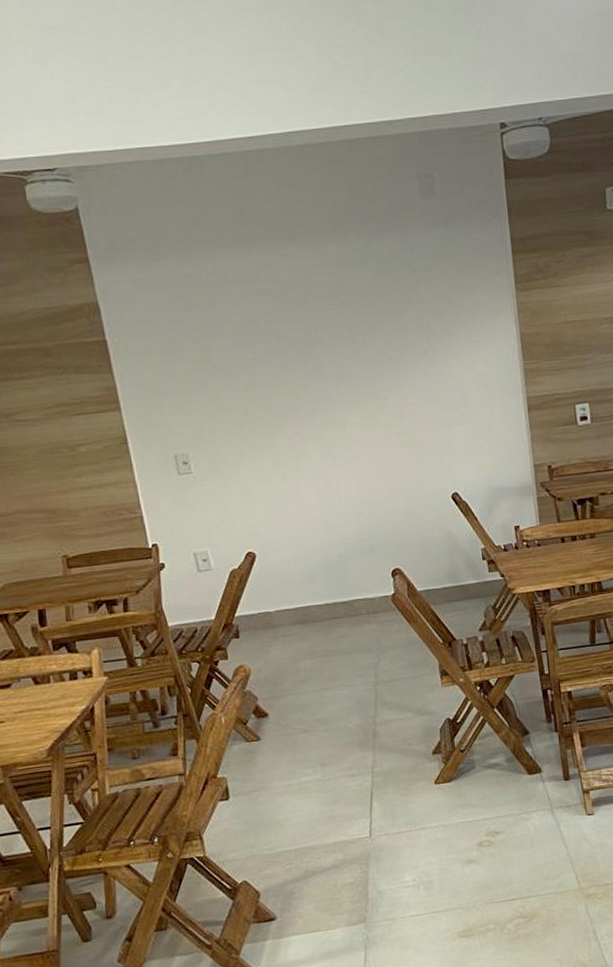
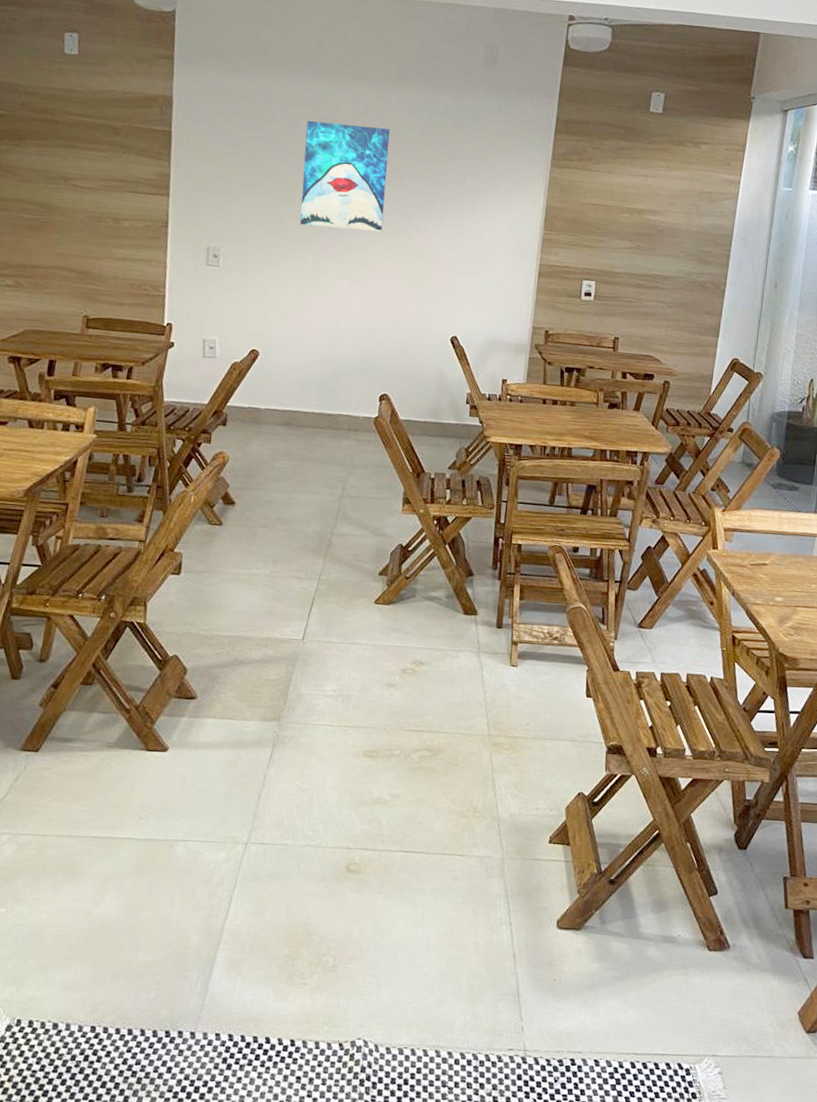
wall art: none [248,287,354,410] -> present [299,120,390,232]

